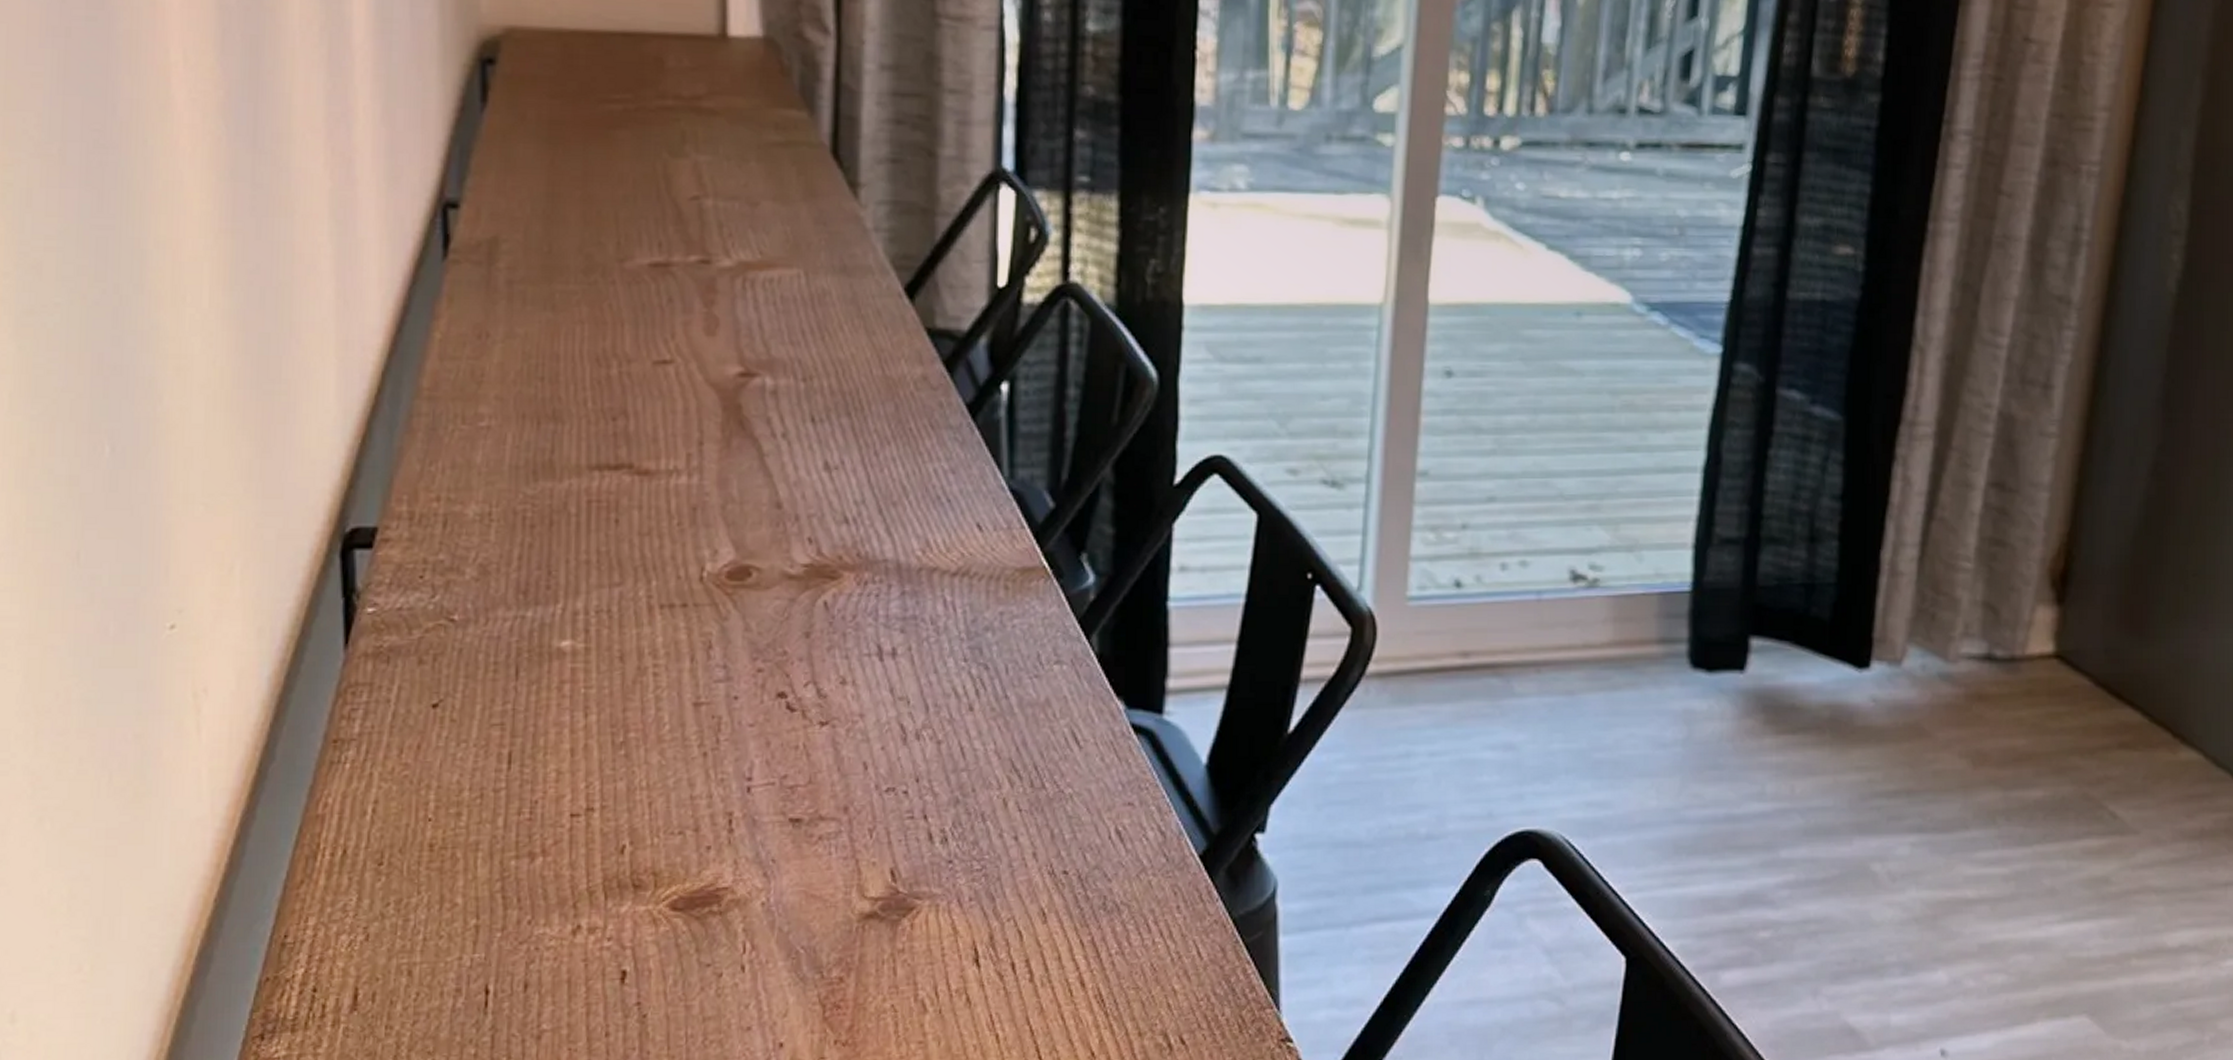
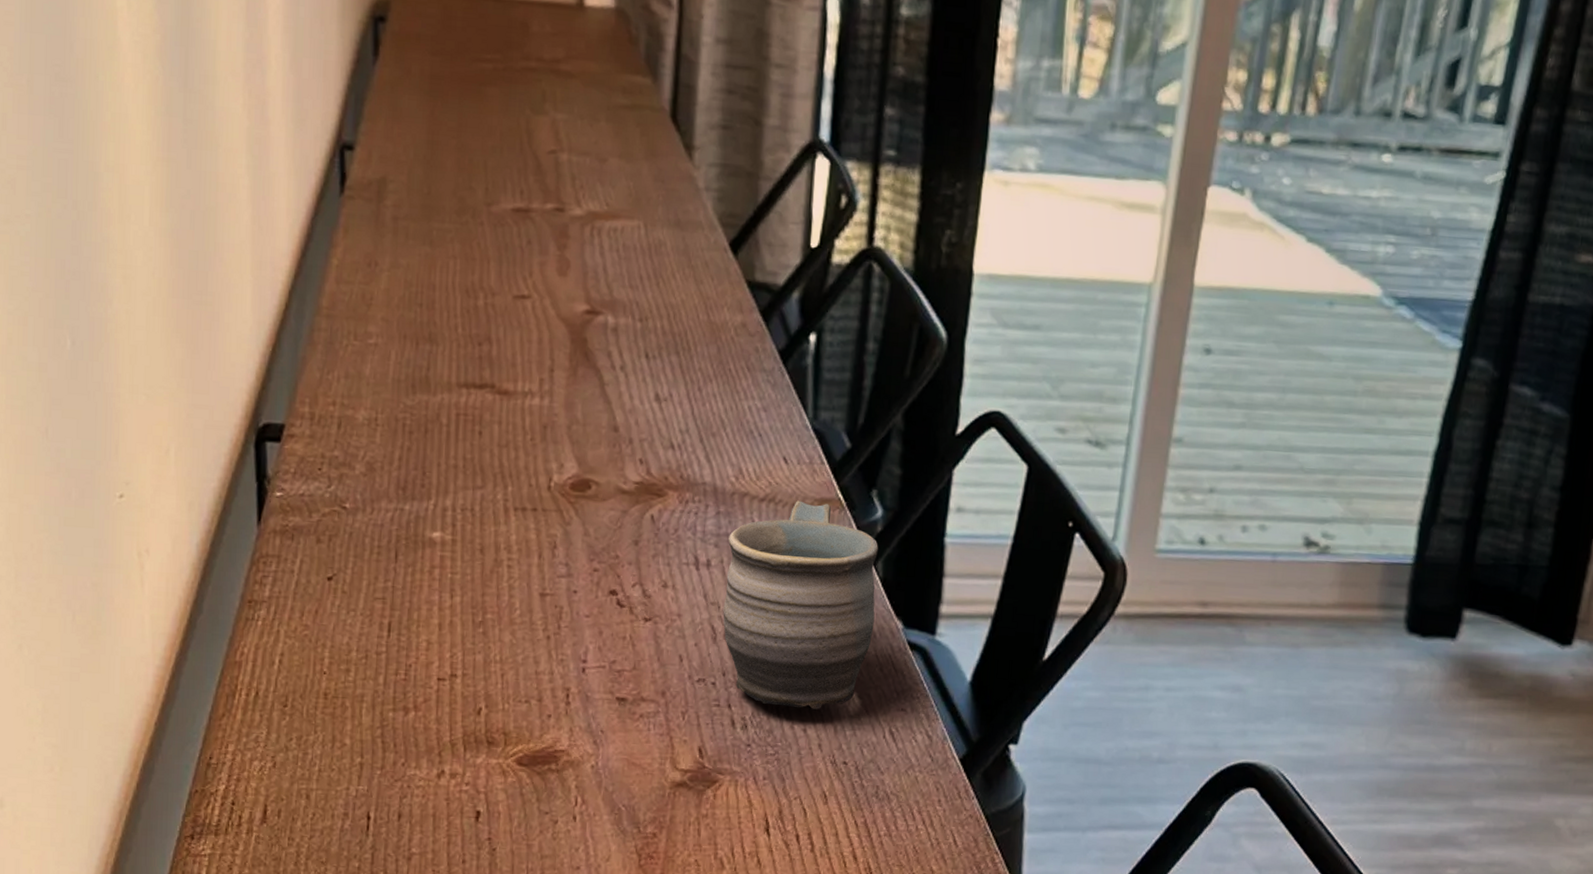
mug: none [913,572,1092,813] -> present [723,500,878,710]

